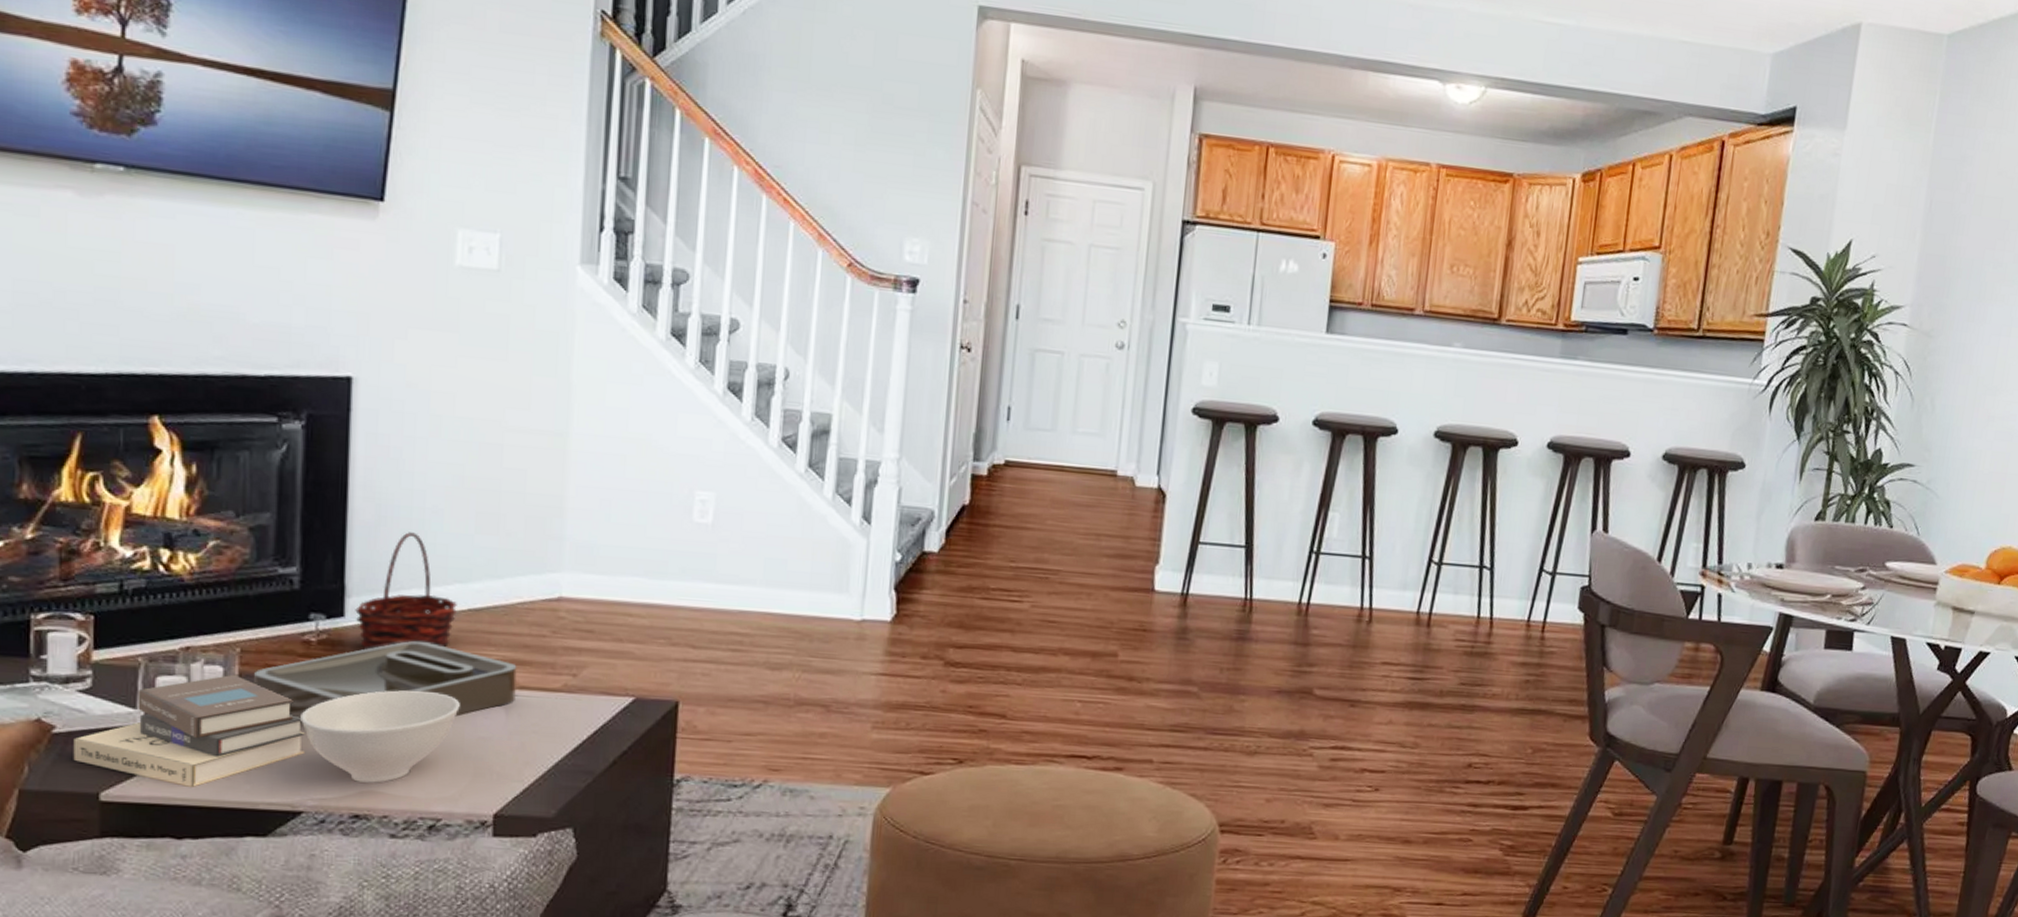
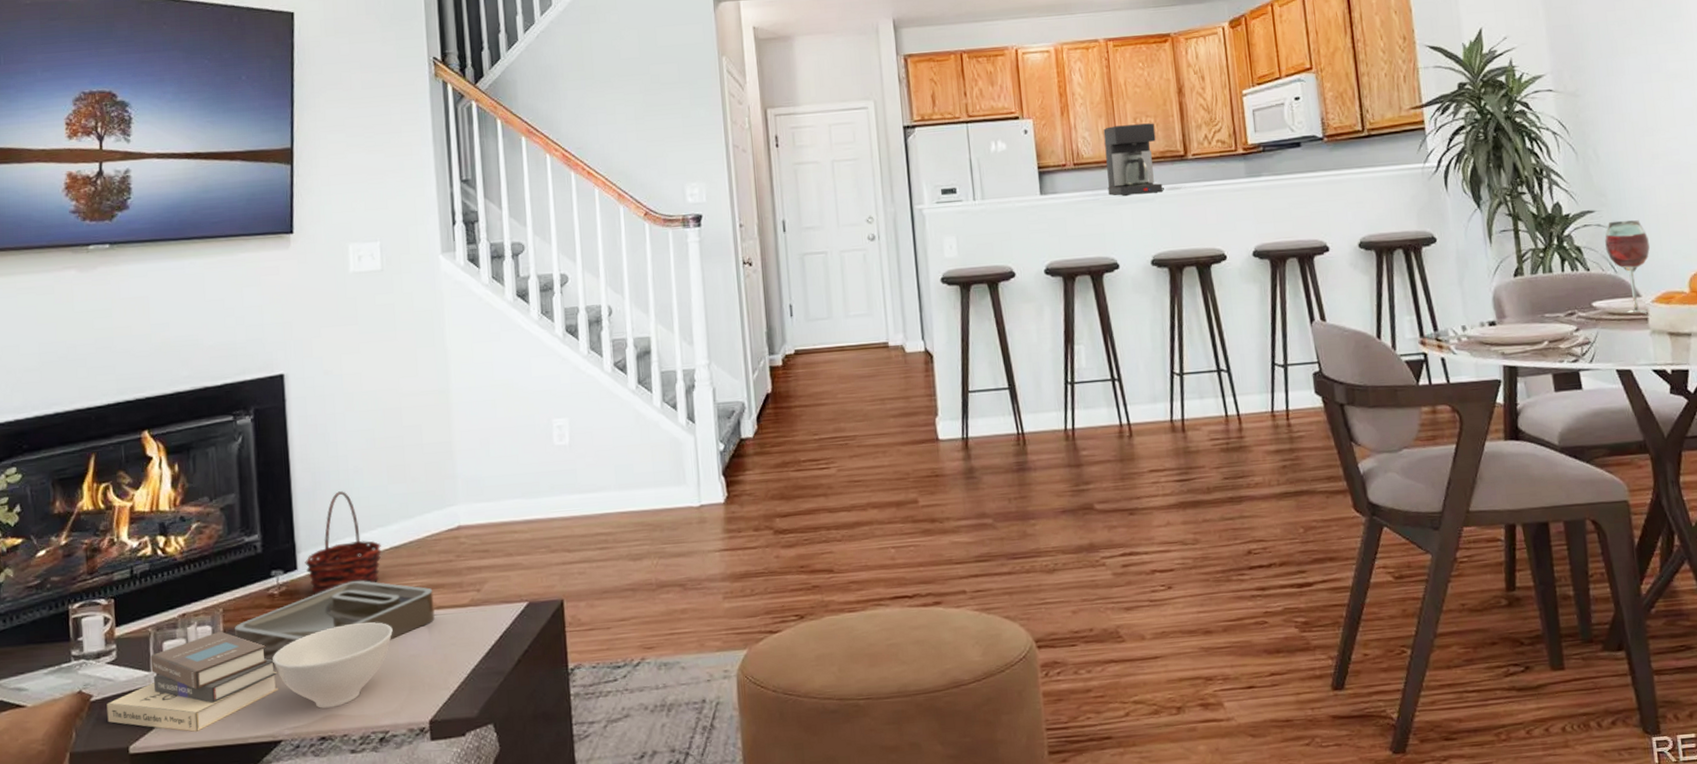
coffee maker: none [1403,269,1472,358] -> present [1103,123,1163,197]
wineglass: none [1913,479,1961,587] -> present [1605,220,1651,317]

